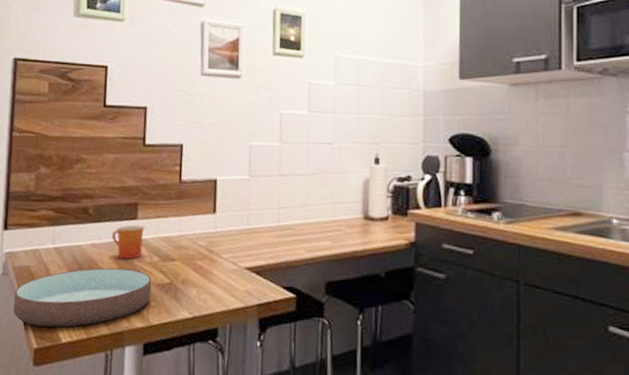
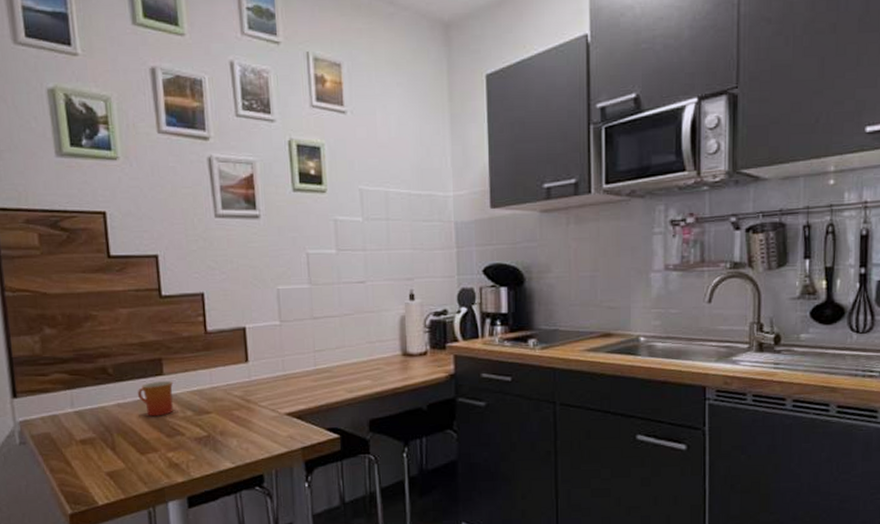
bowl: present [13,267,152,328] -> none [36,426,189,492]

